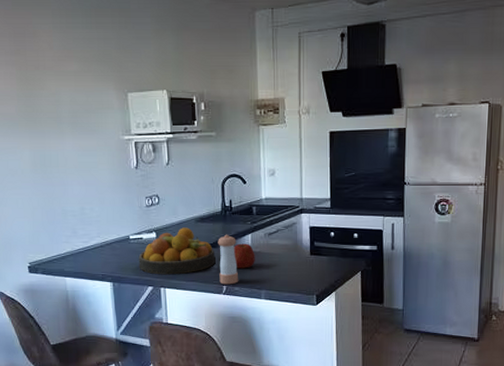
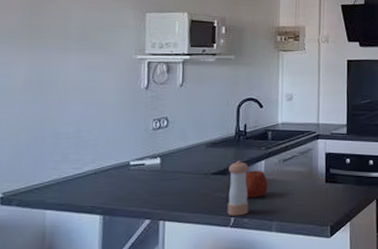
fruit bowl: present [138,227,216,275] -> none [136,152,225,206]

